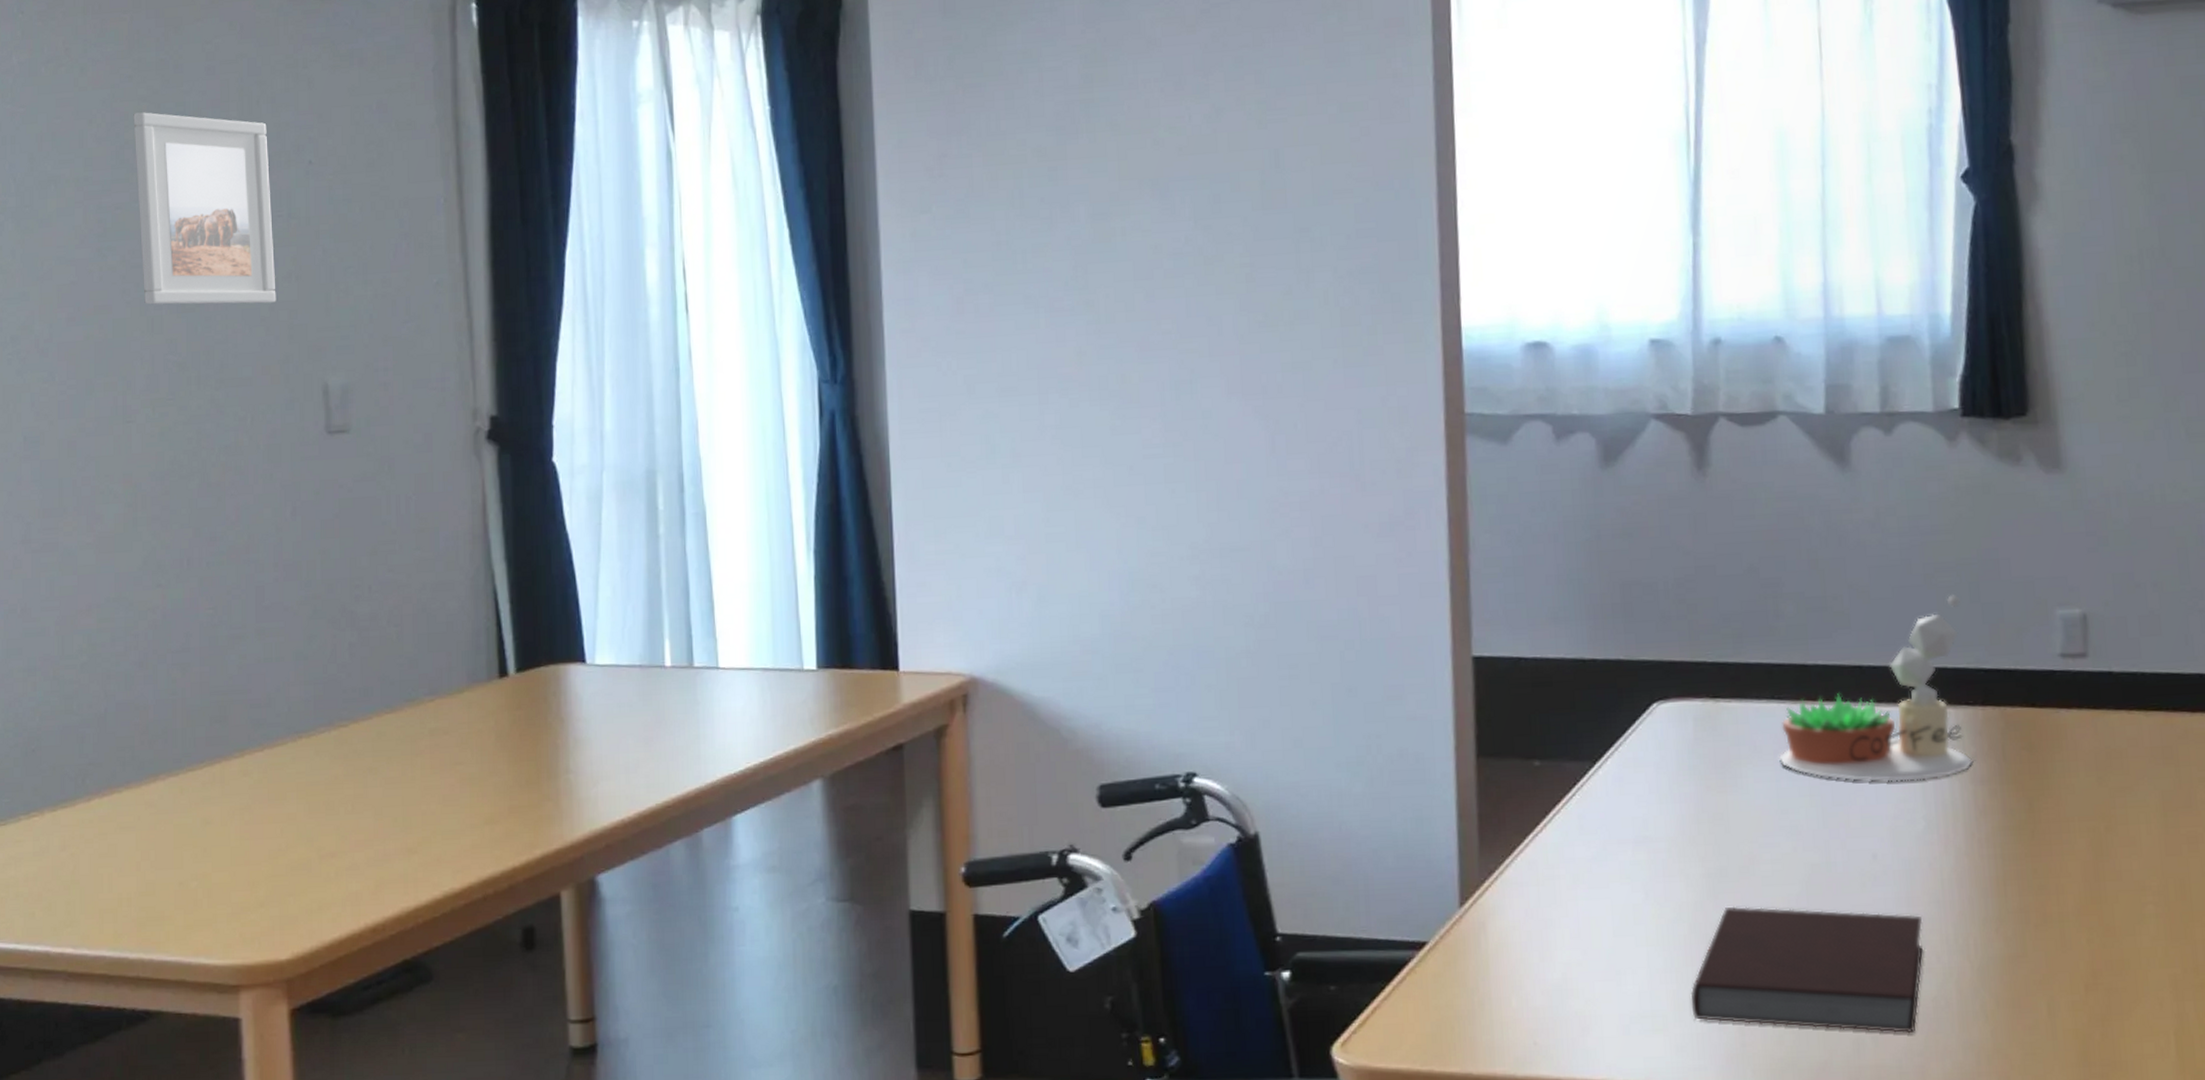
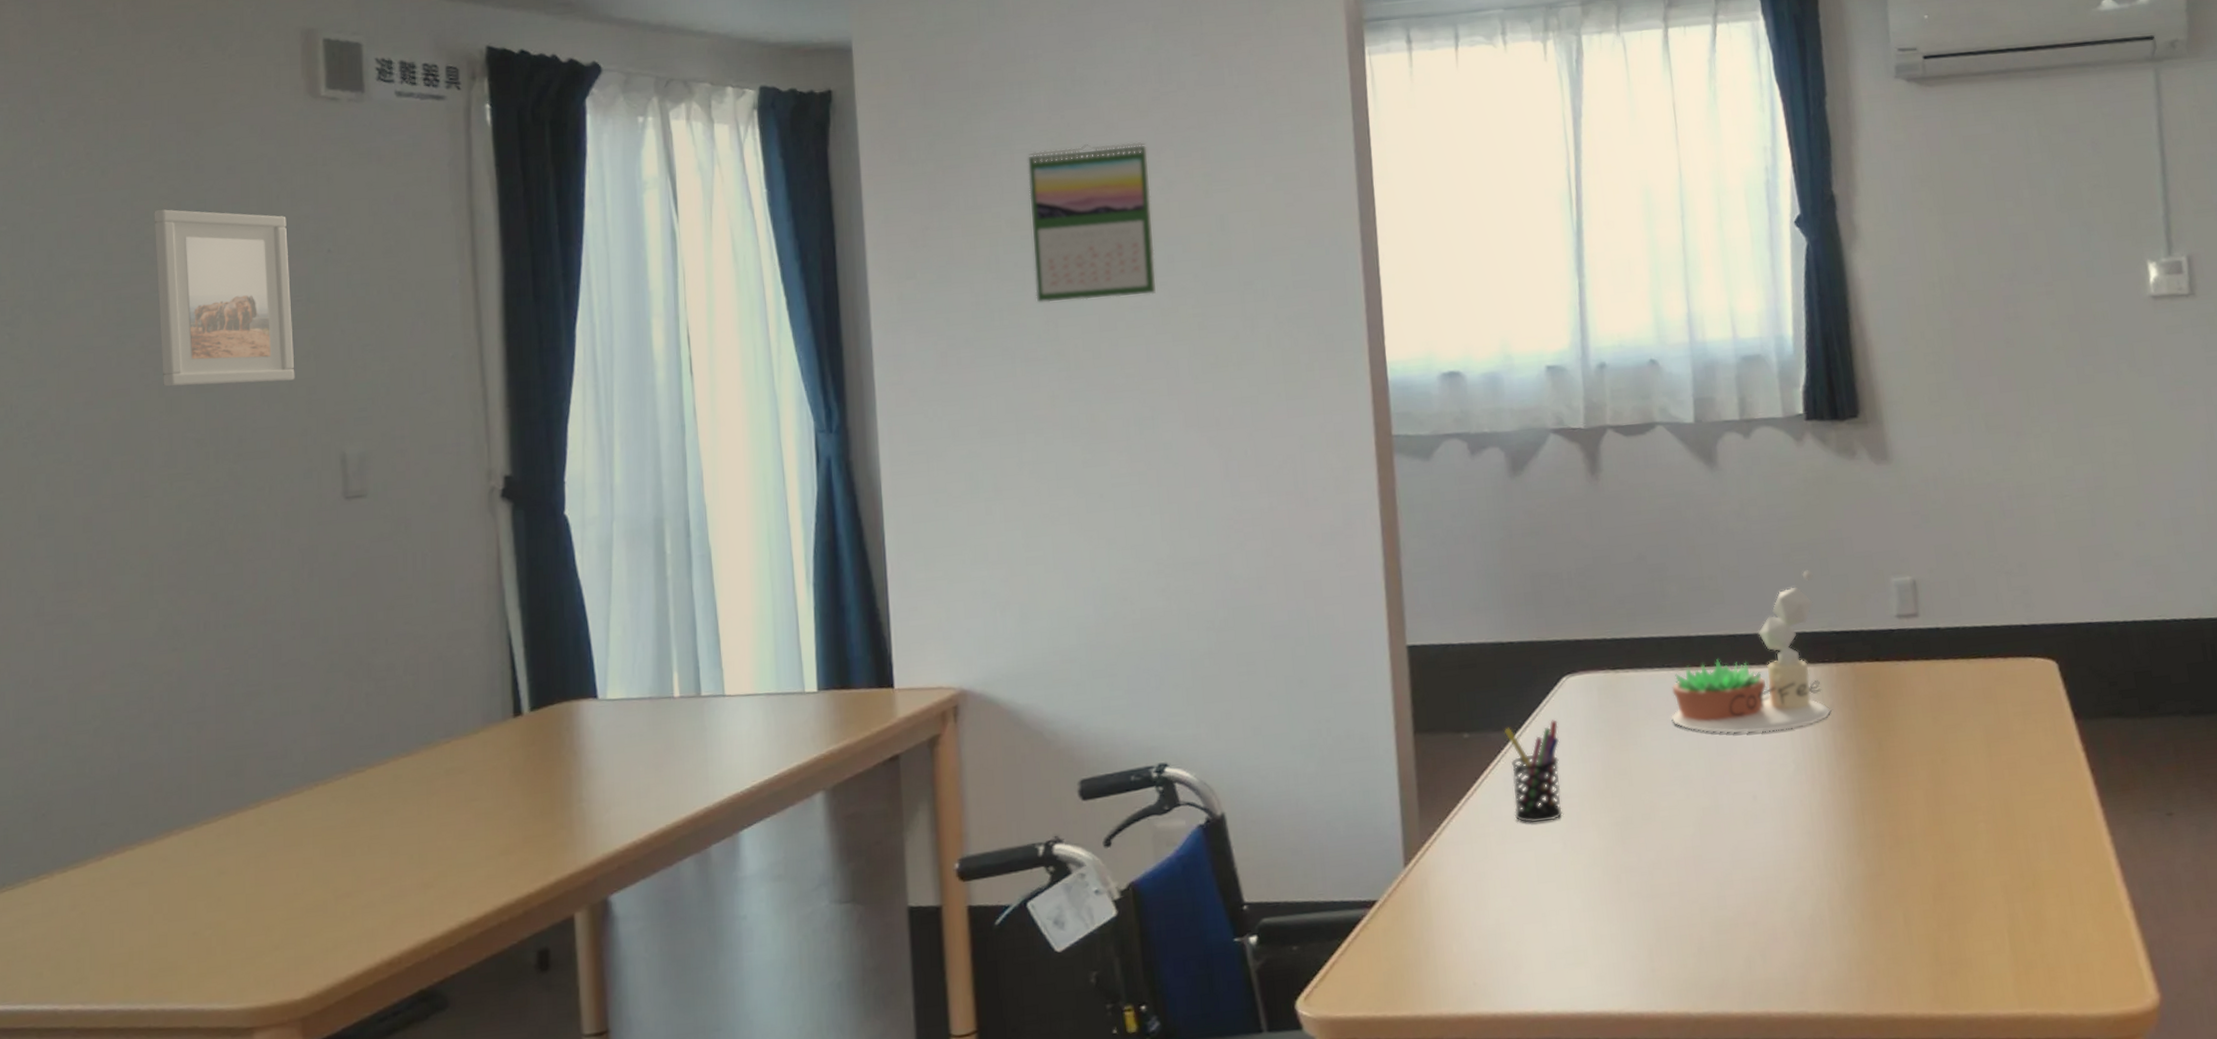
calendar: none [1057,61,1200,246] -> present [1027,141,1156,303]
pen holder: none [1581,751,1646,868] -> present [1504,720,1562,823]
notebook: present [1690,906,1924,1034] -> none [1606,845,1800,952]

